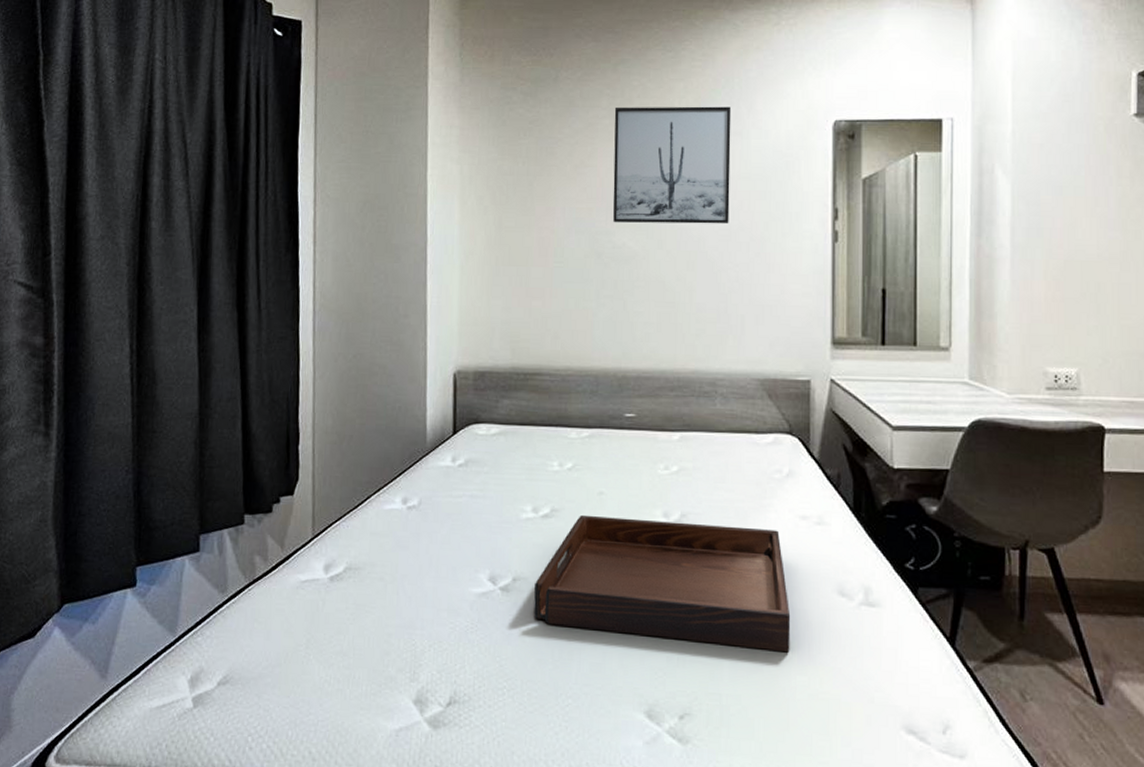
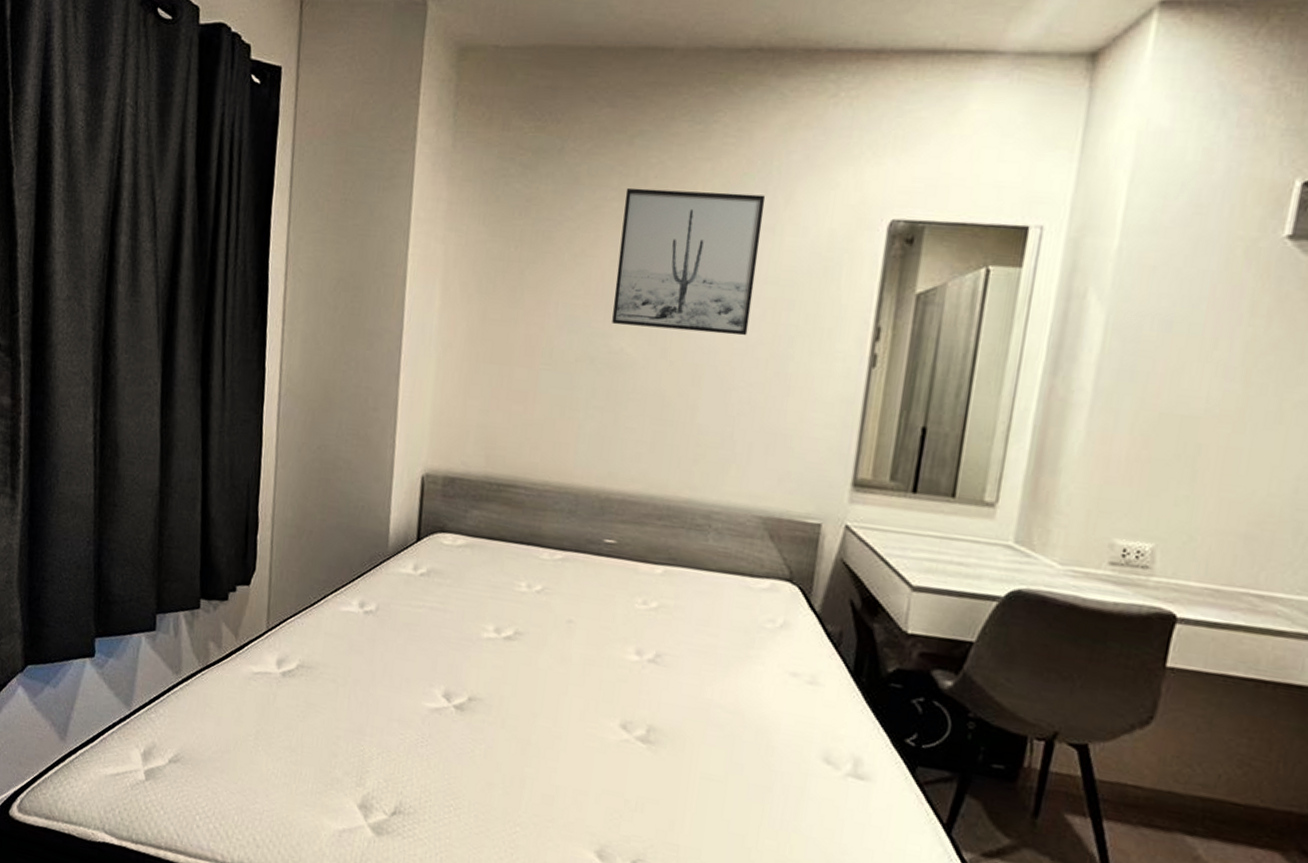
serving tray: present [534,514,791,653] -> none [487,641,766,814]

